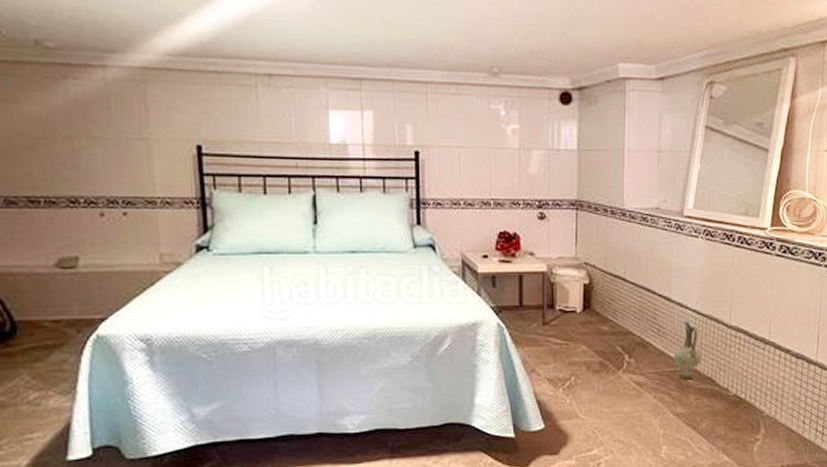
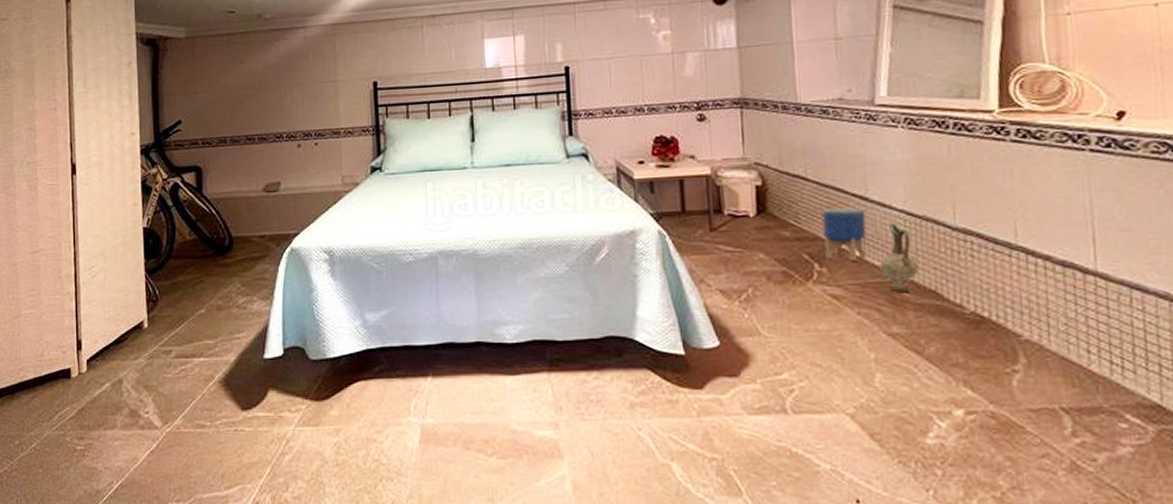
planter: none [634,307,667,353] -> present [822,208,867,261]

